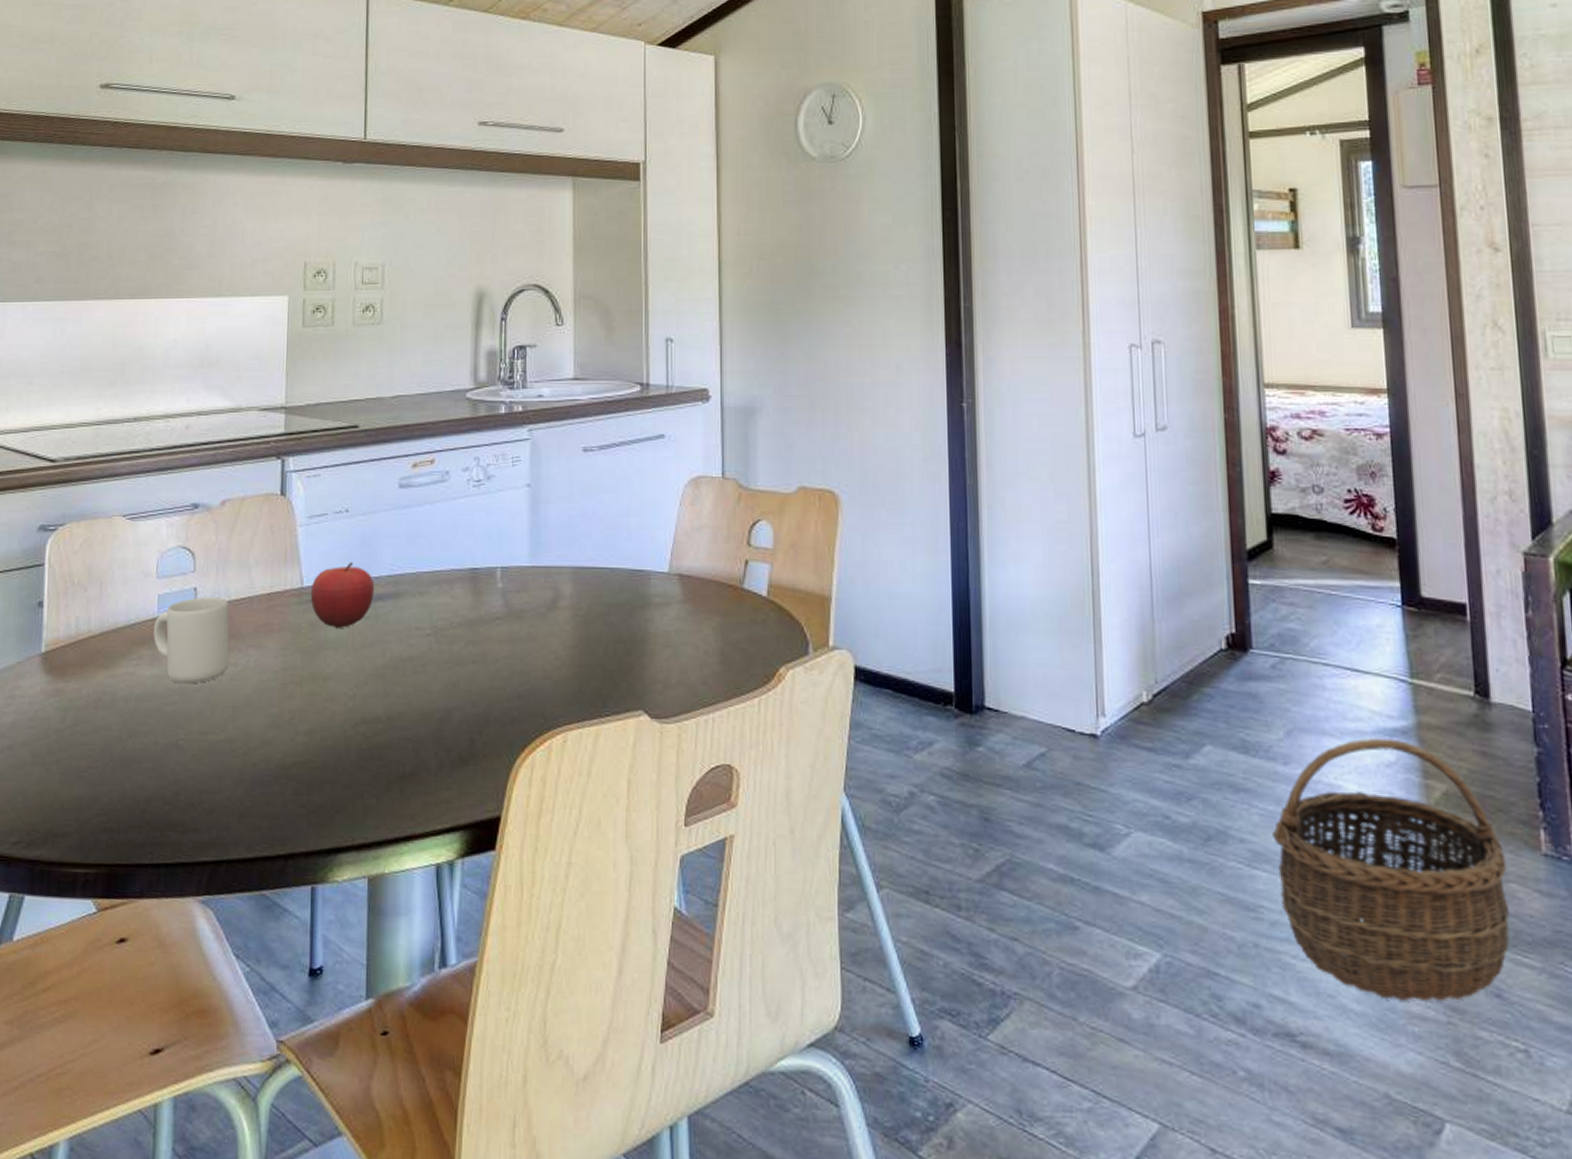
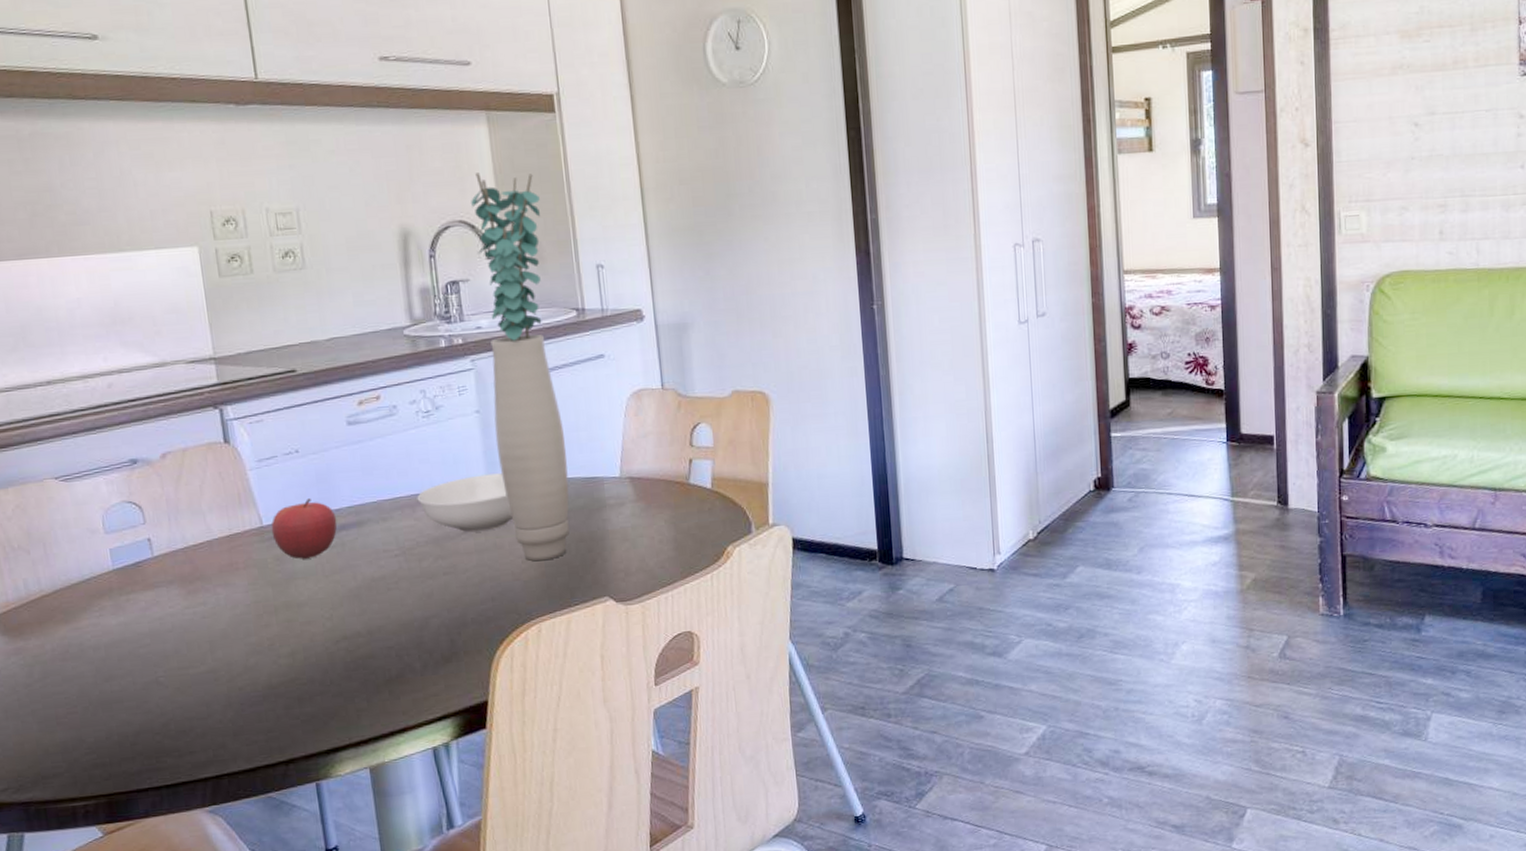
mug: present [153,597,230,684] -> none [110,544,198,628]
bowl: none [456,555,551,619] -> present [417,473,513,533]
vase: none [543,237,615,660] -> present [471,173,570,562]
wicker basket: present [1272,737,1510,1002] -> none [1129,544,1296,732]

